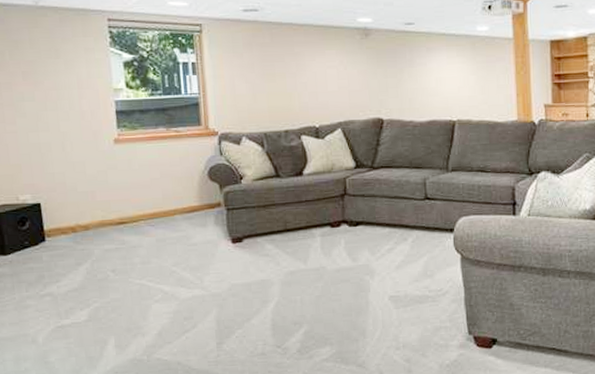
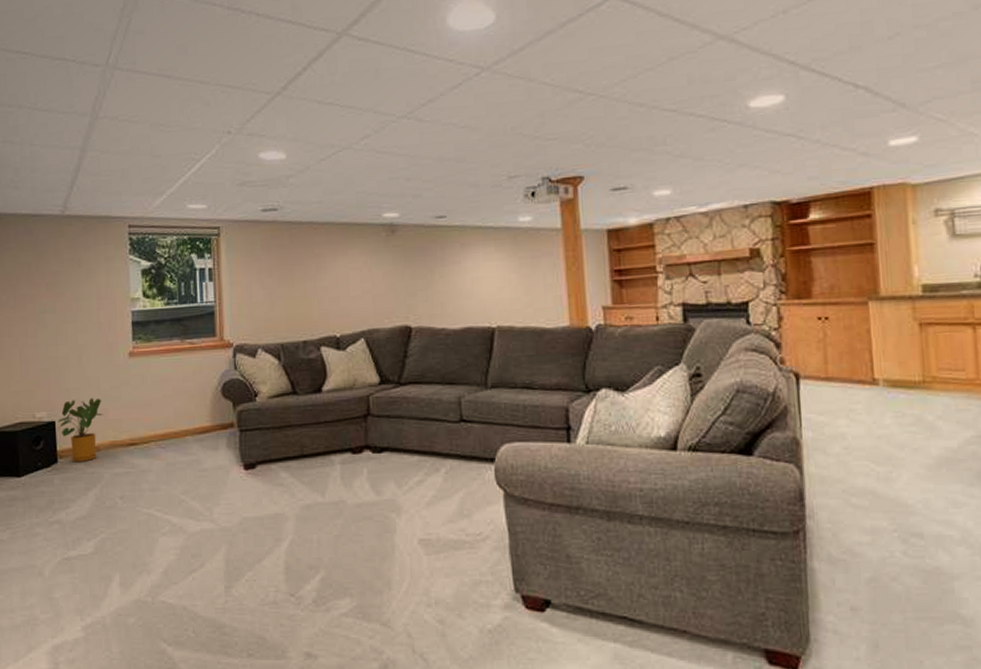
house plant: none [43,181,90,241] -> present [58,398,103,462]

